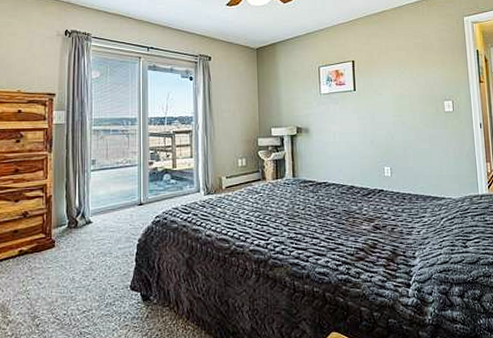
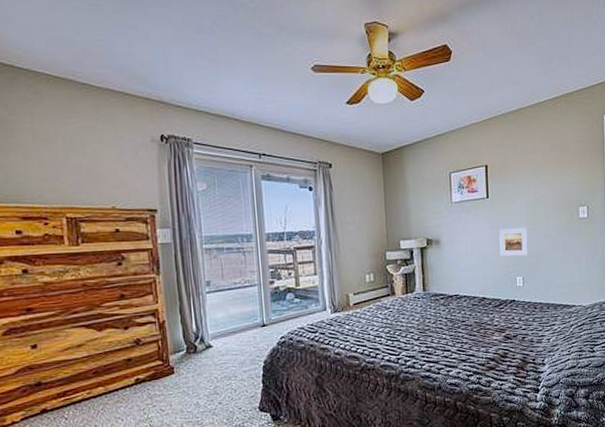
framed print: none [366,120,395,147] -> present [499,228,528,256]

